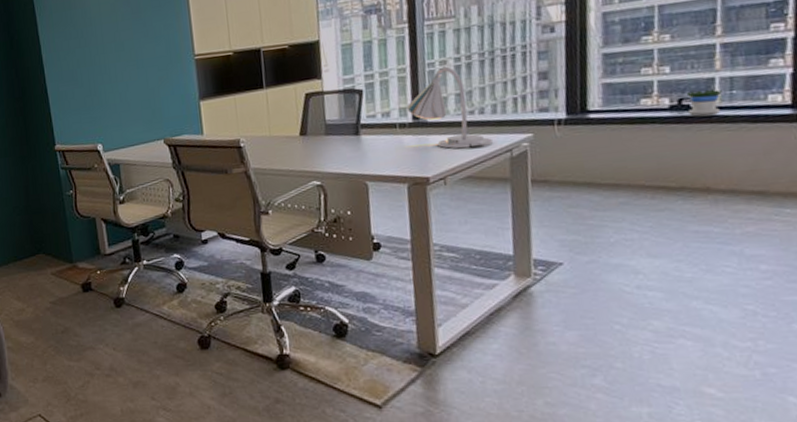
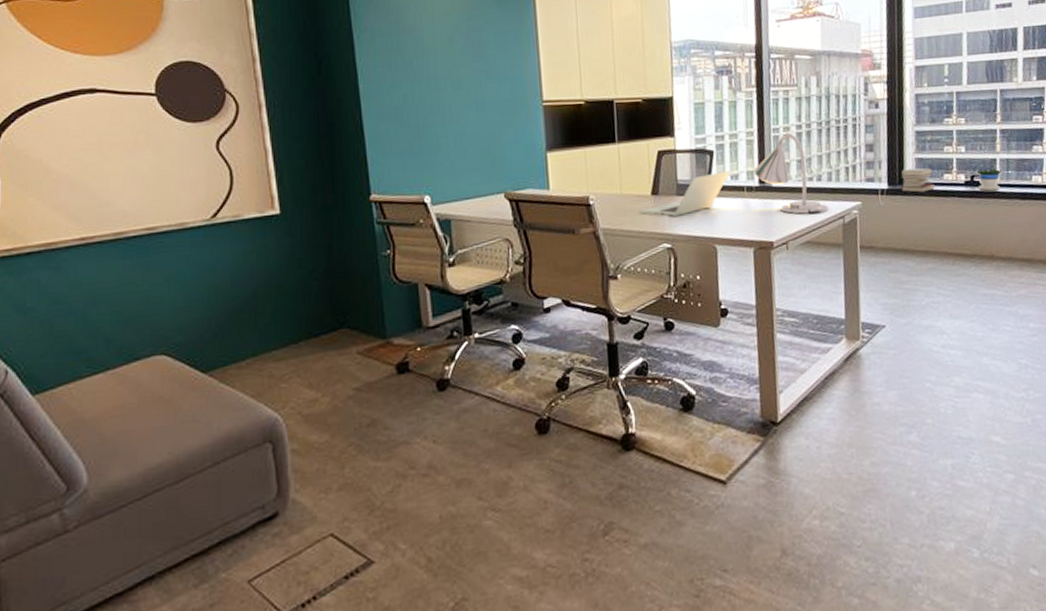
laptop: none [289,109,381,156] -> present [640,171,730,217]
books: none [582,93,628,122] -> present [900,167,935,193]

